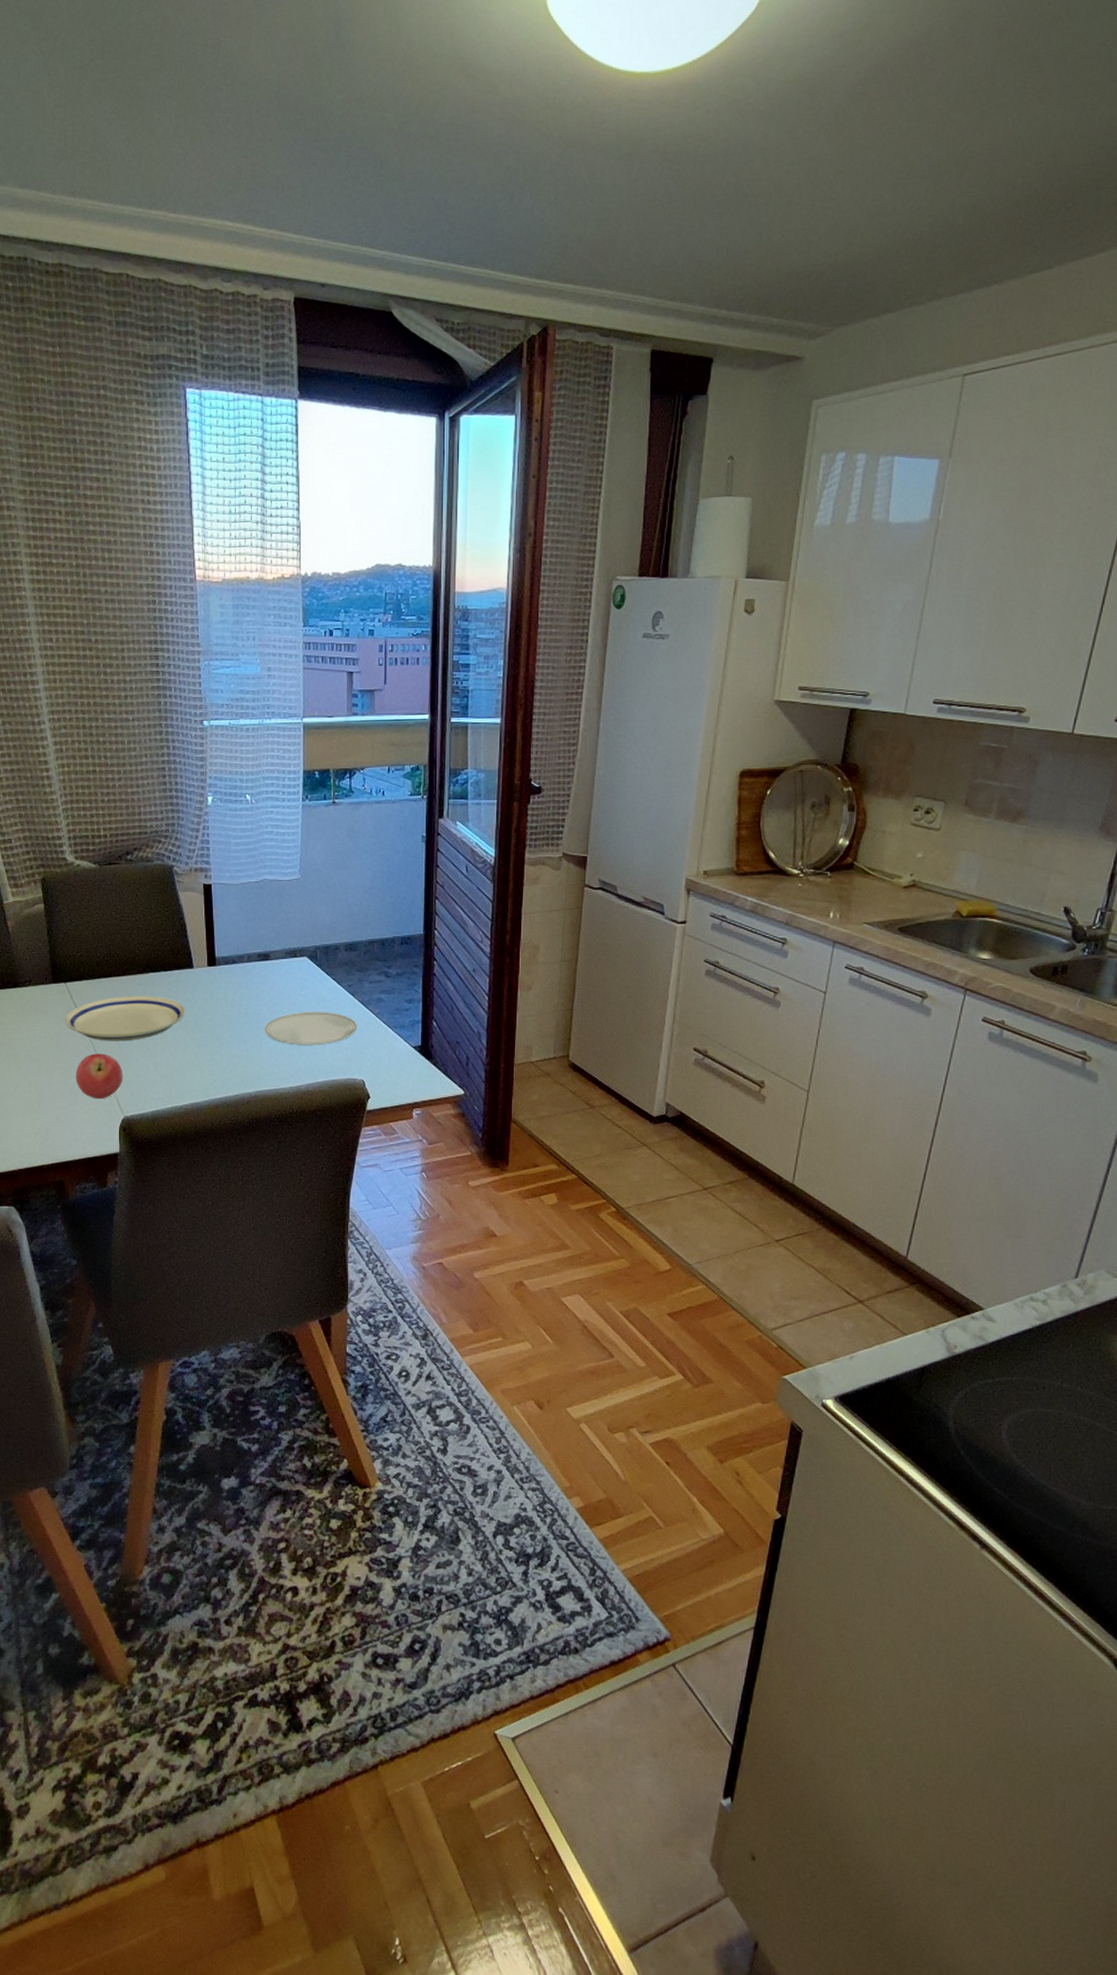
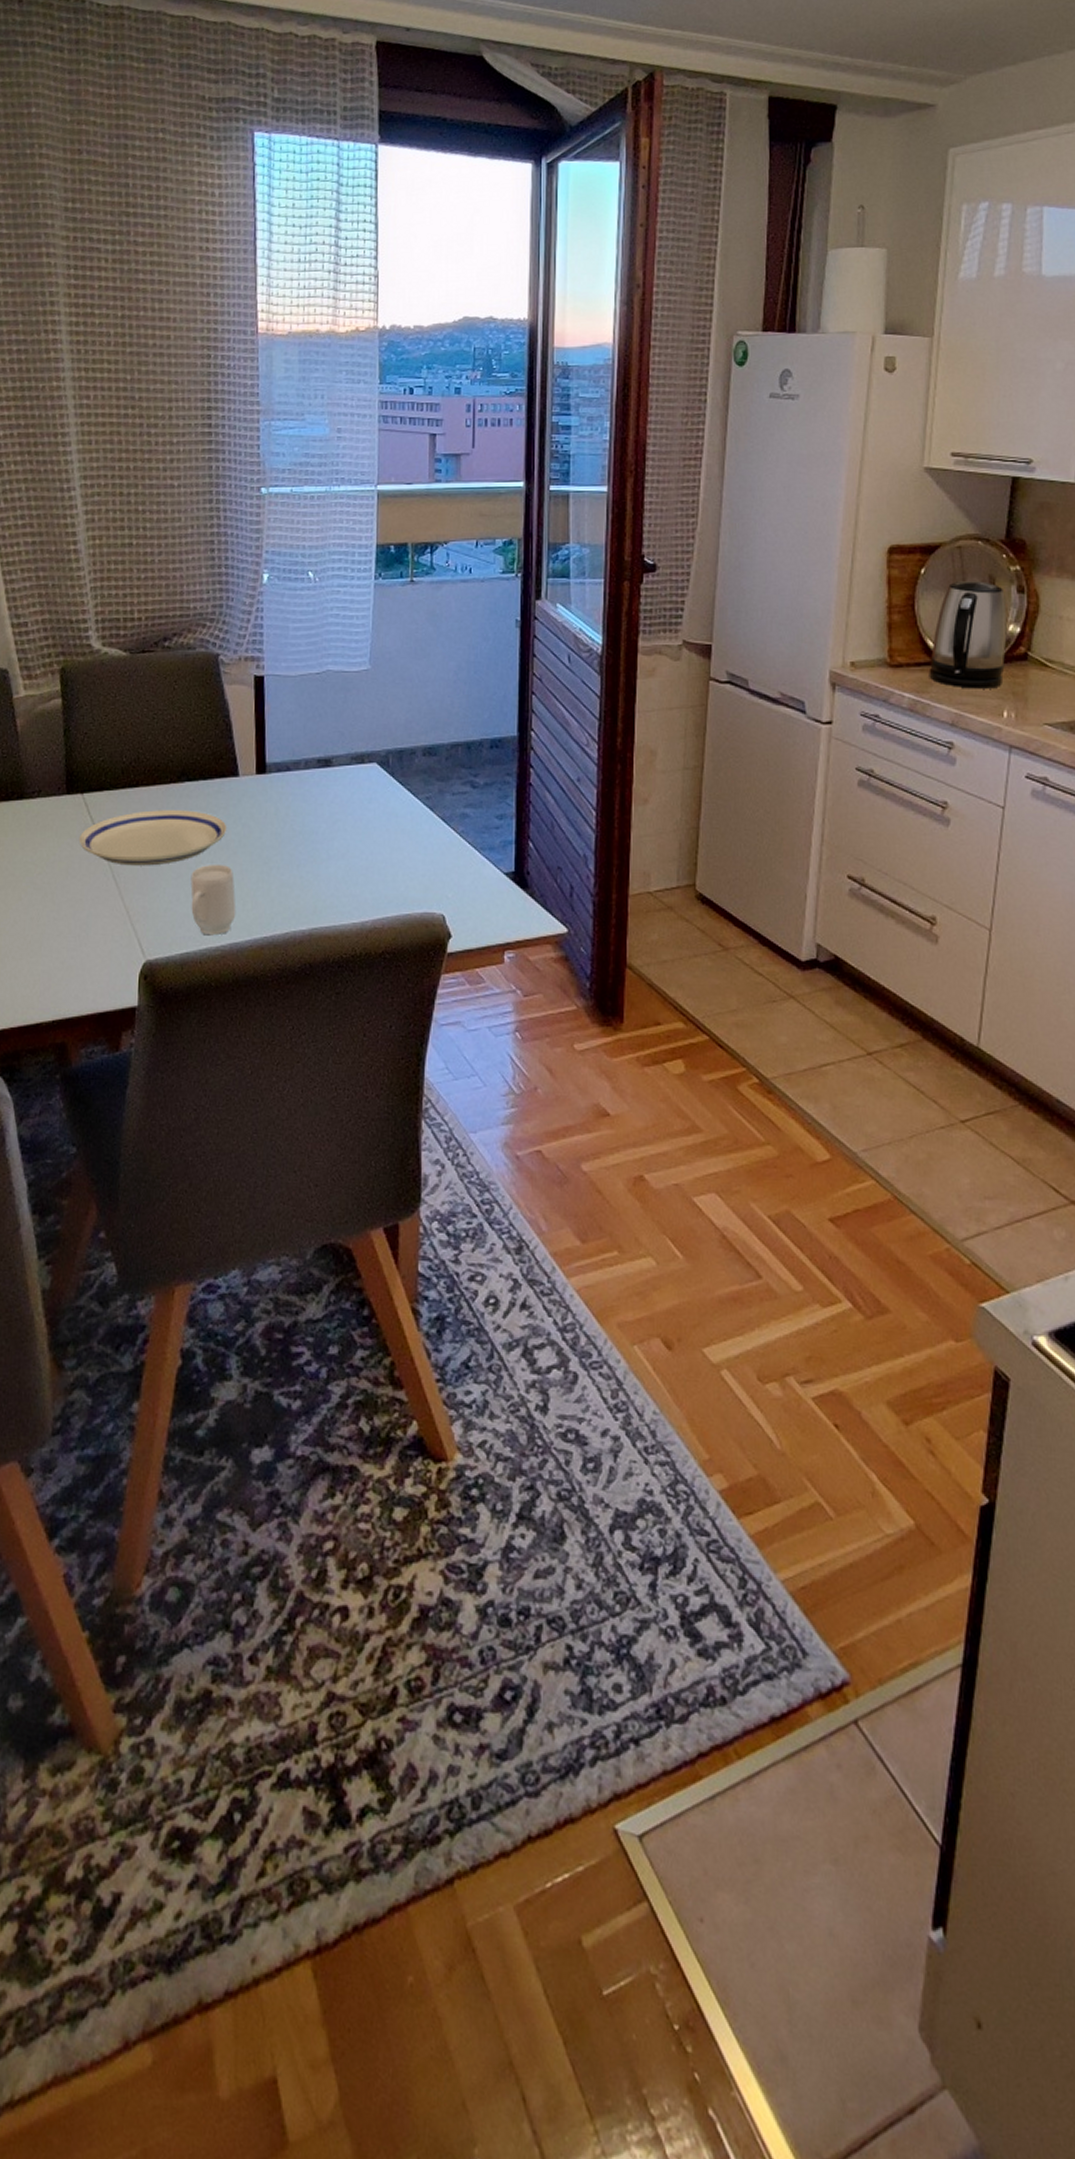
fruit: present [75,1053,123,1099] -> none [88,881,147,939]
mug: none [157,1039,195,1097] -> present [190,864,237,936]
plate: present [264,1012,357,1046] -> none [322,830,437,872]
kettle: none [769,800,838,894] -> present [928,580,1007,689]

